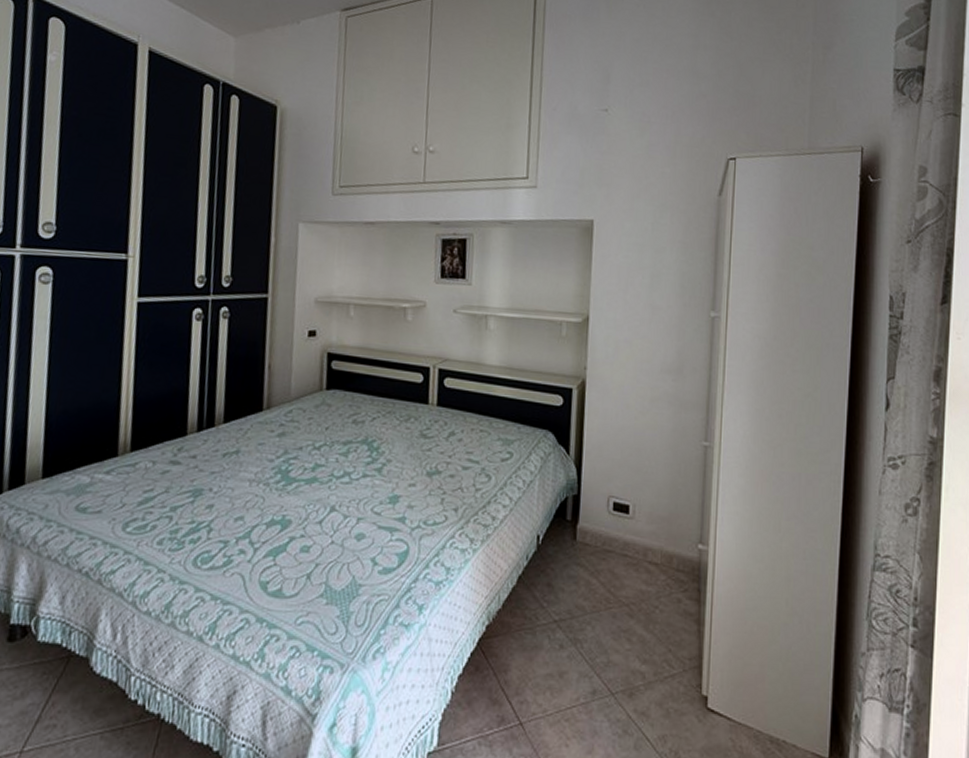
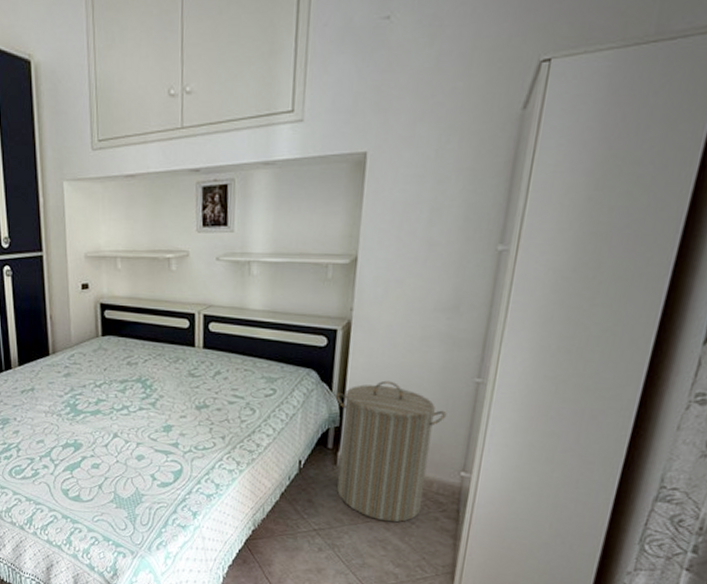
laundry hamper: none [572,443,680,607] -> present [335,380,447,523]

